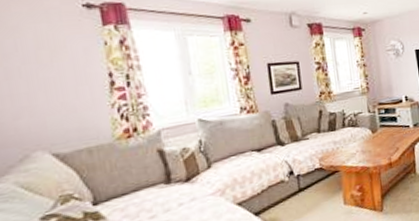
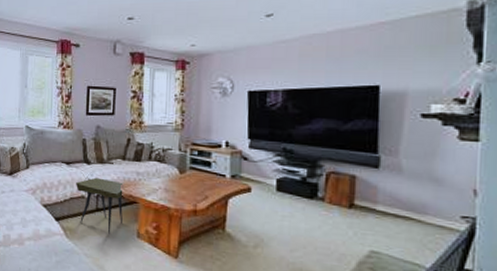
side table: none [272,155,328,211] -> present [76,177,125,234]

